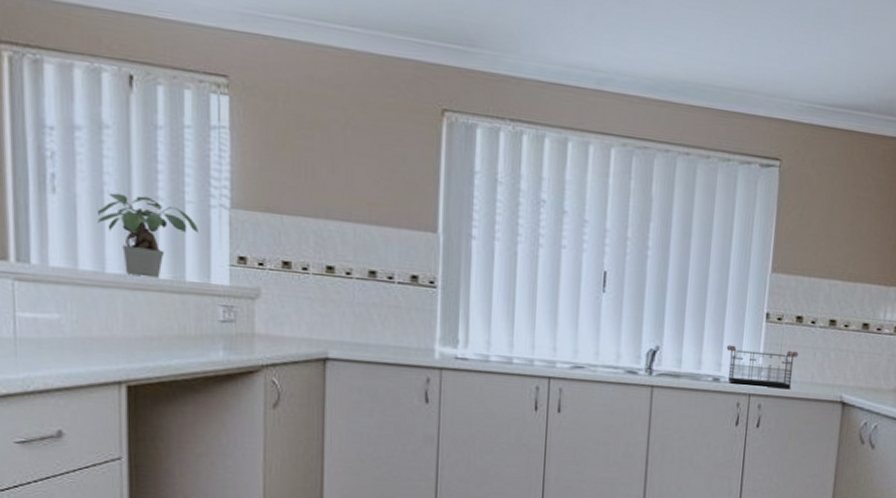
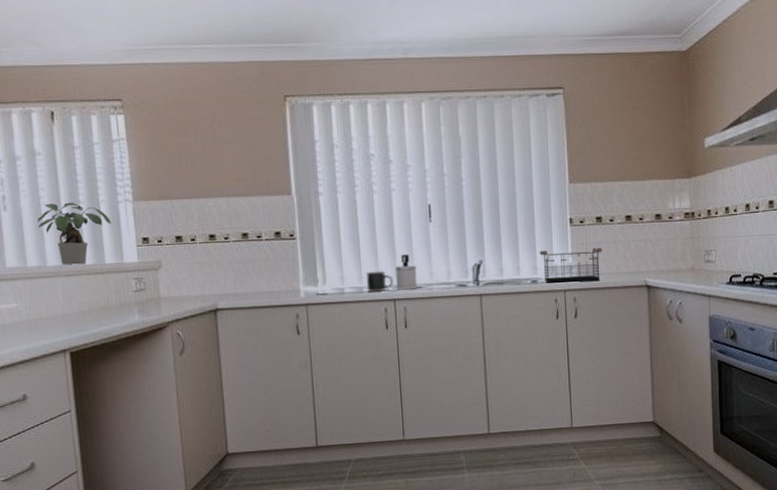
mug: none [517,340,550,367] -> present [366,271,393,293]
soap dispenser: none [554,325,580,369] -> present [394,254,418,290]

